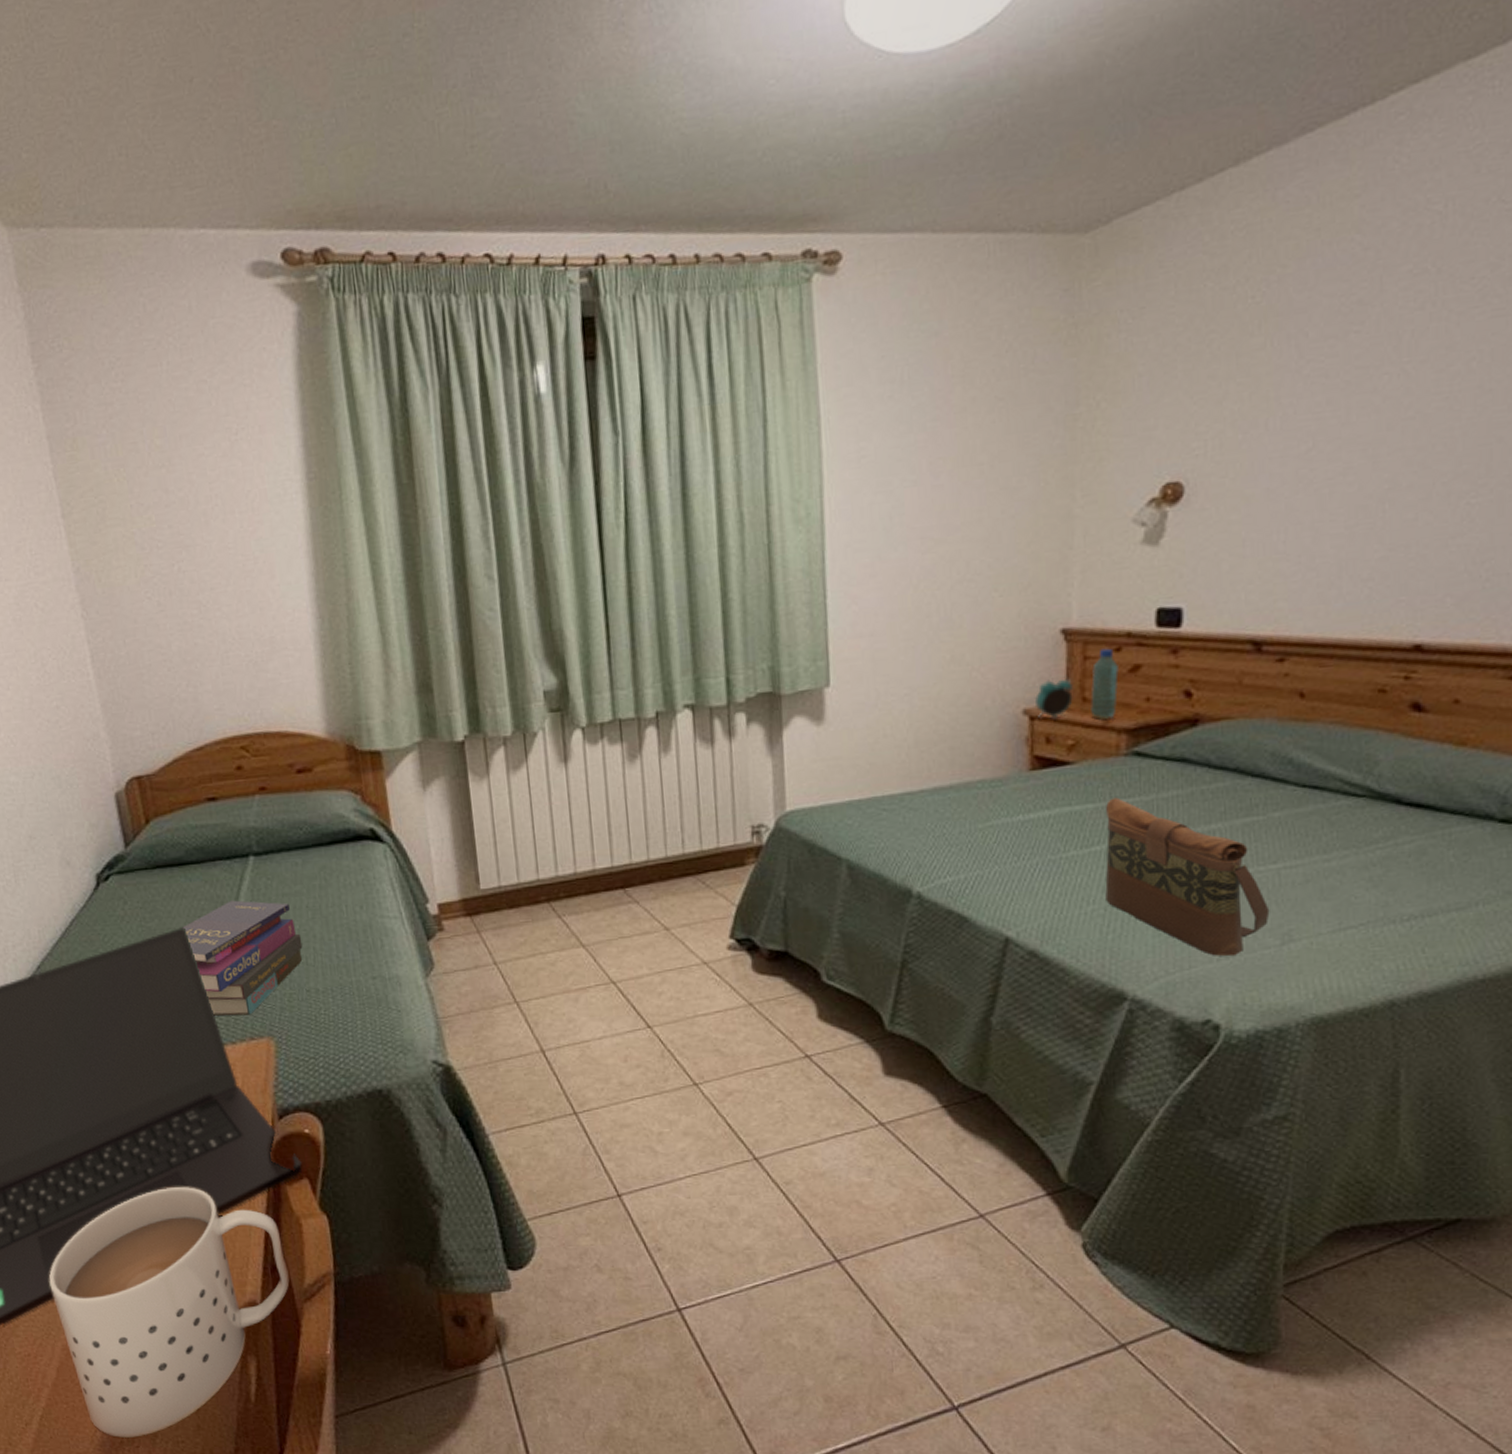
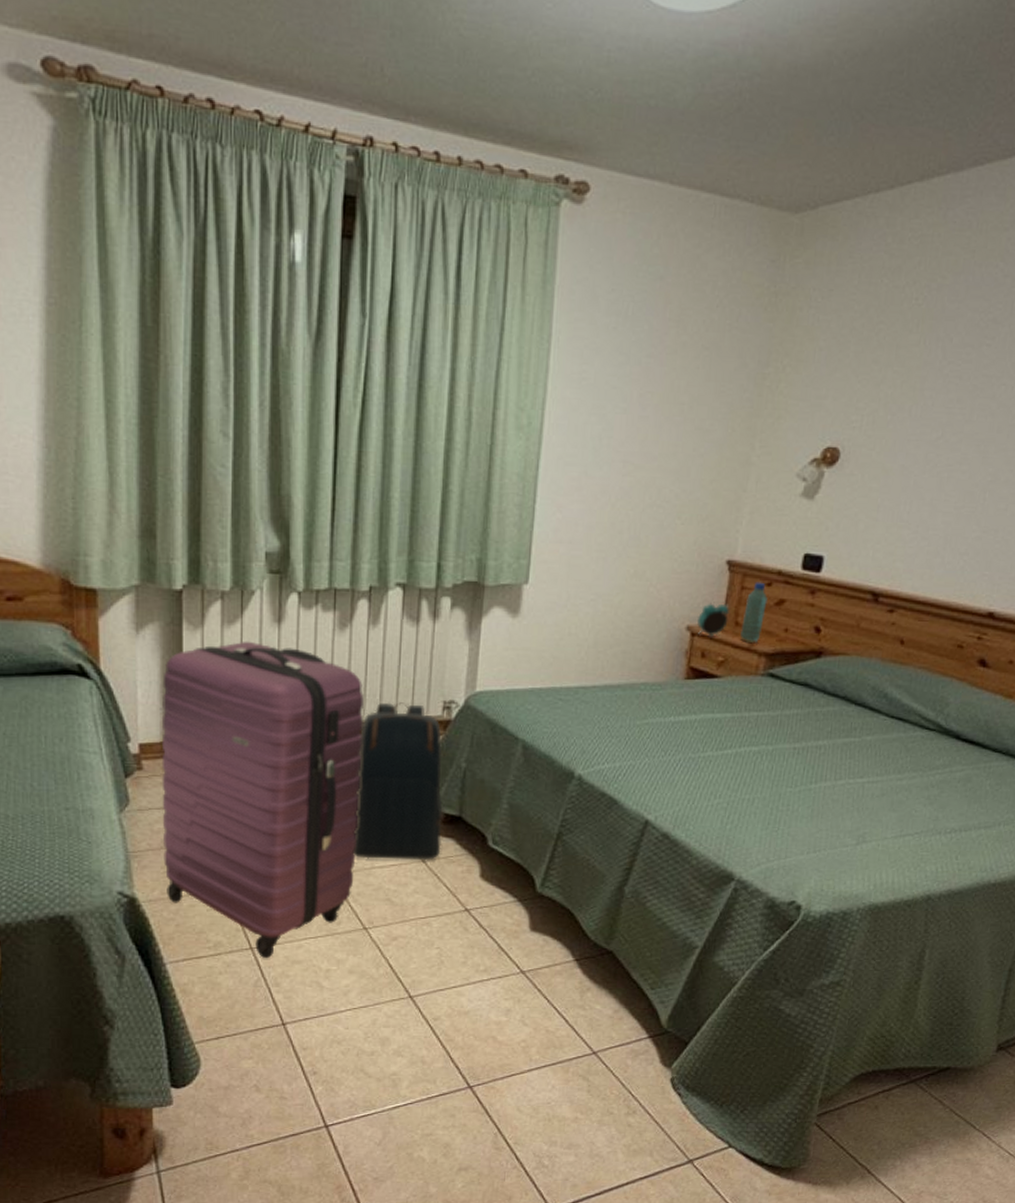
suitcase: none [454,785,676,1123] -> present [161,641,364,958]
backpack: none [665,832,769,1007] -> present [352,702,443,861]
shoulder bag: present [1105,797,1270,957] -> none [729,710,852,851]

